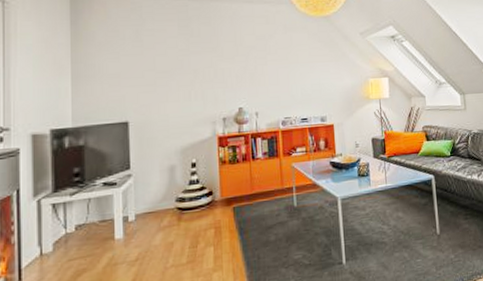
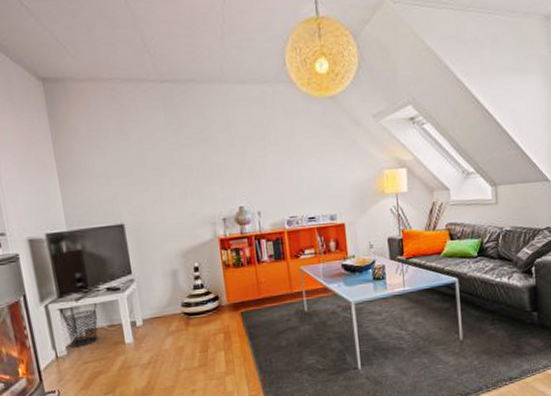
waste bin: none [55,204,91,244] -> present [64,309,100,348]

